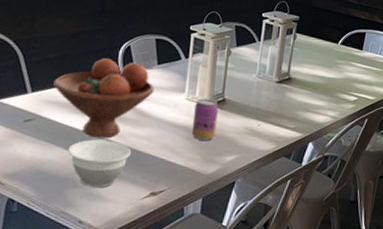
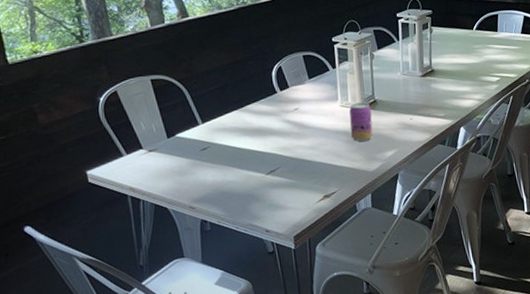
fruit bowl: present [53,58,154,139] -> none [220,80,310,155]
bowl: present [67,139,132,187] -> none [244,155,301,199]

